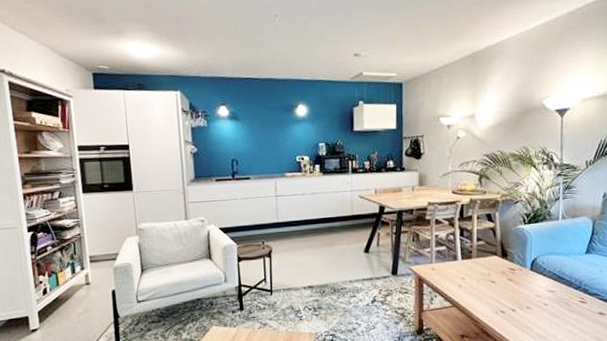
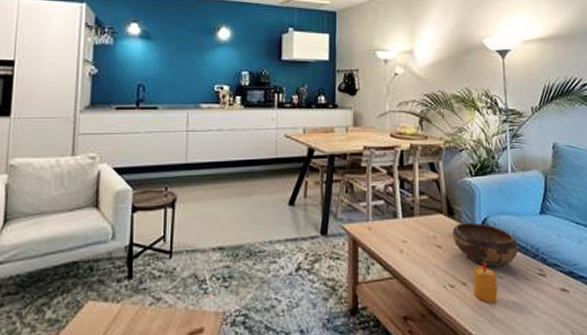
decorative bowl: none [505,262,563,297] -> present [452,223,518,268]
candle: none [522,292,542,324] -> present [473,261,498,303]

